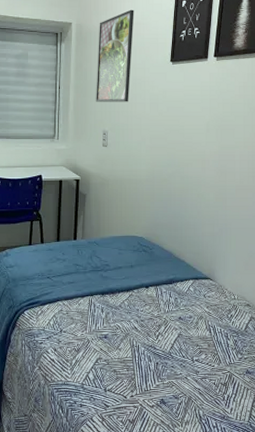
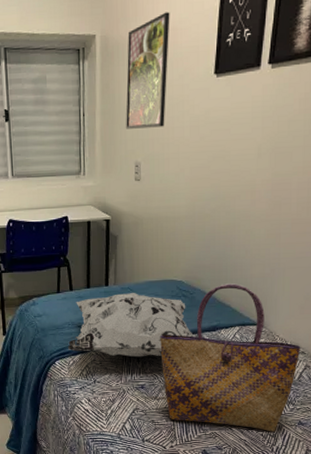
decorative pillow: none [36,247,154,308] -> present [67,293,195,358]
tote bag: none [123,241,246,381] -> present [160,283,301,432]

